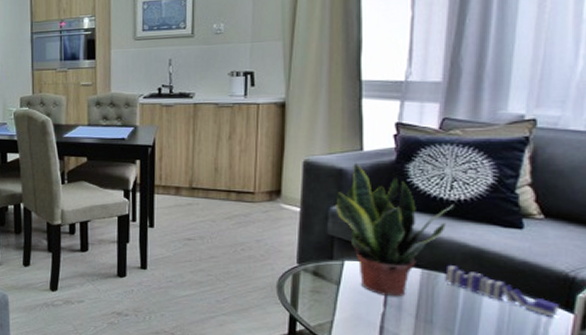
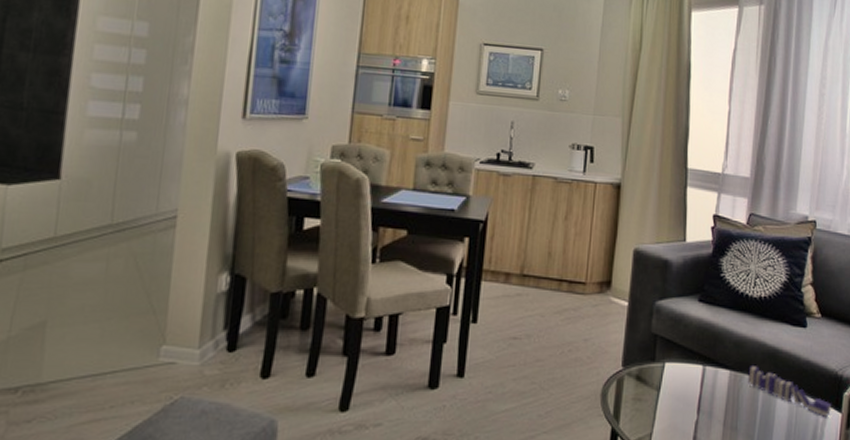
potted plant: present [335,162,454,297] -> none [660,254,757,403]

